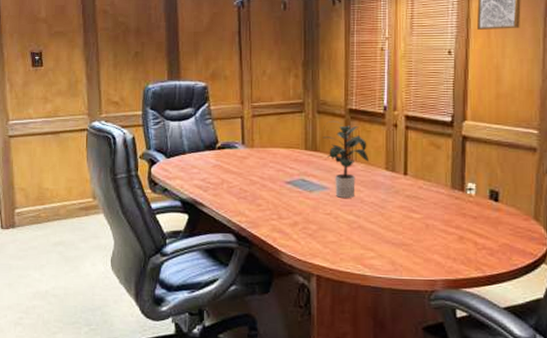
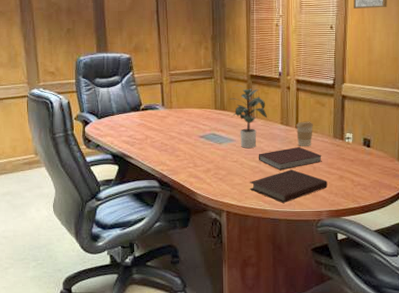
notebook: none [345,226,443,268] -> present [249,169,327,203]
notebook: none [357,198,437,227] -> present [258,146,322,171]
coffee cup: none [403,167,426,198] -> present [295,121,313,146]

